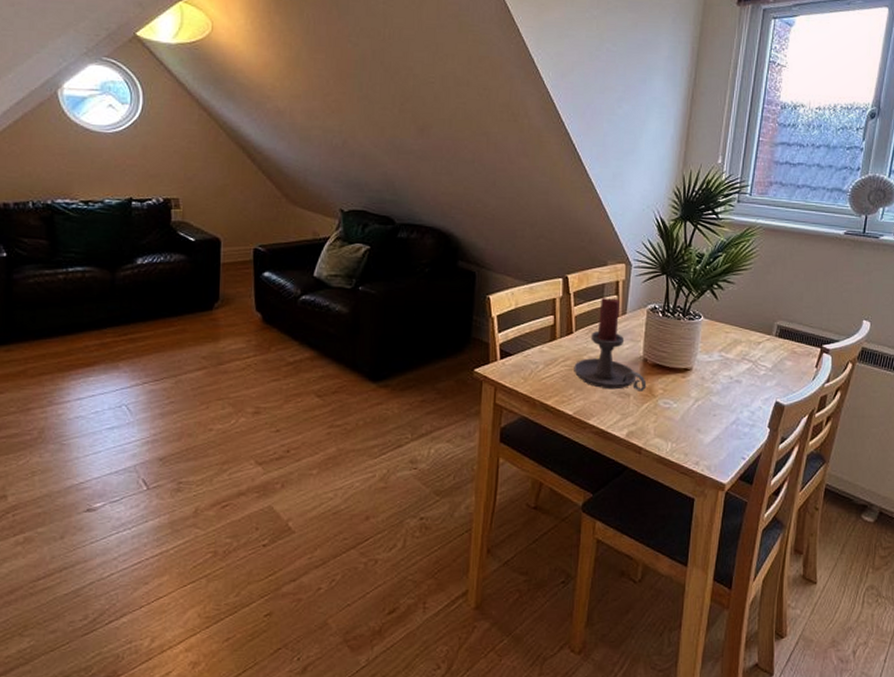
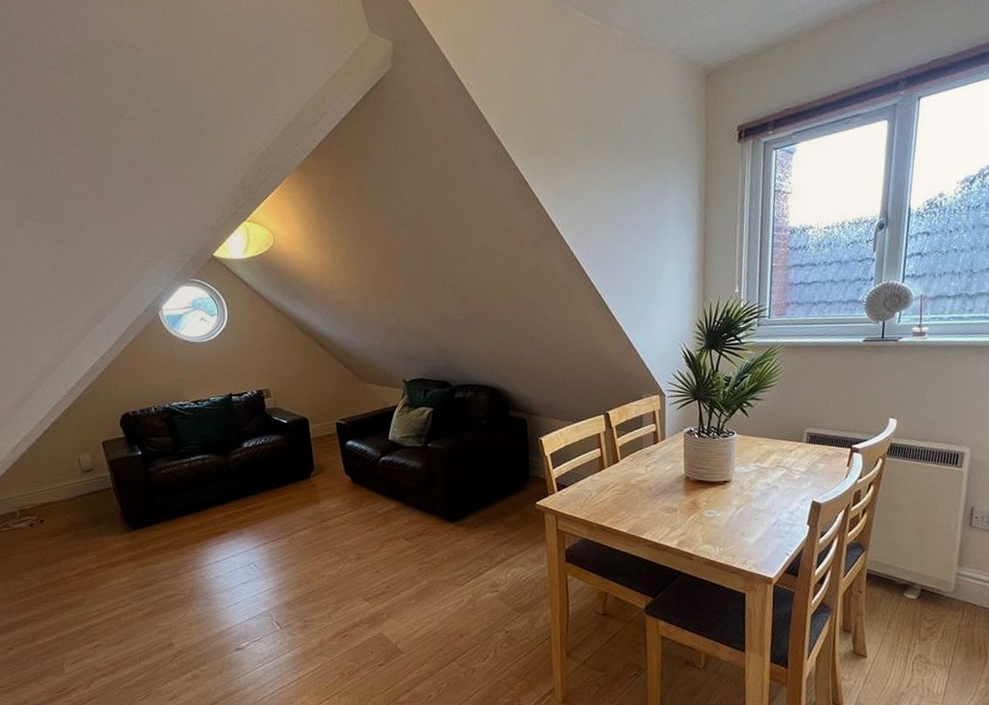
candle holder: present [574,297,647,391] -> none [623,426,691,507]

